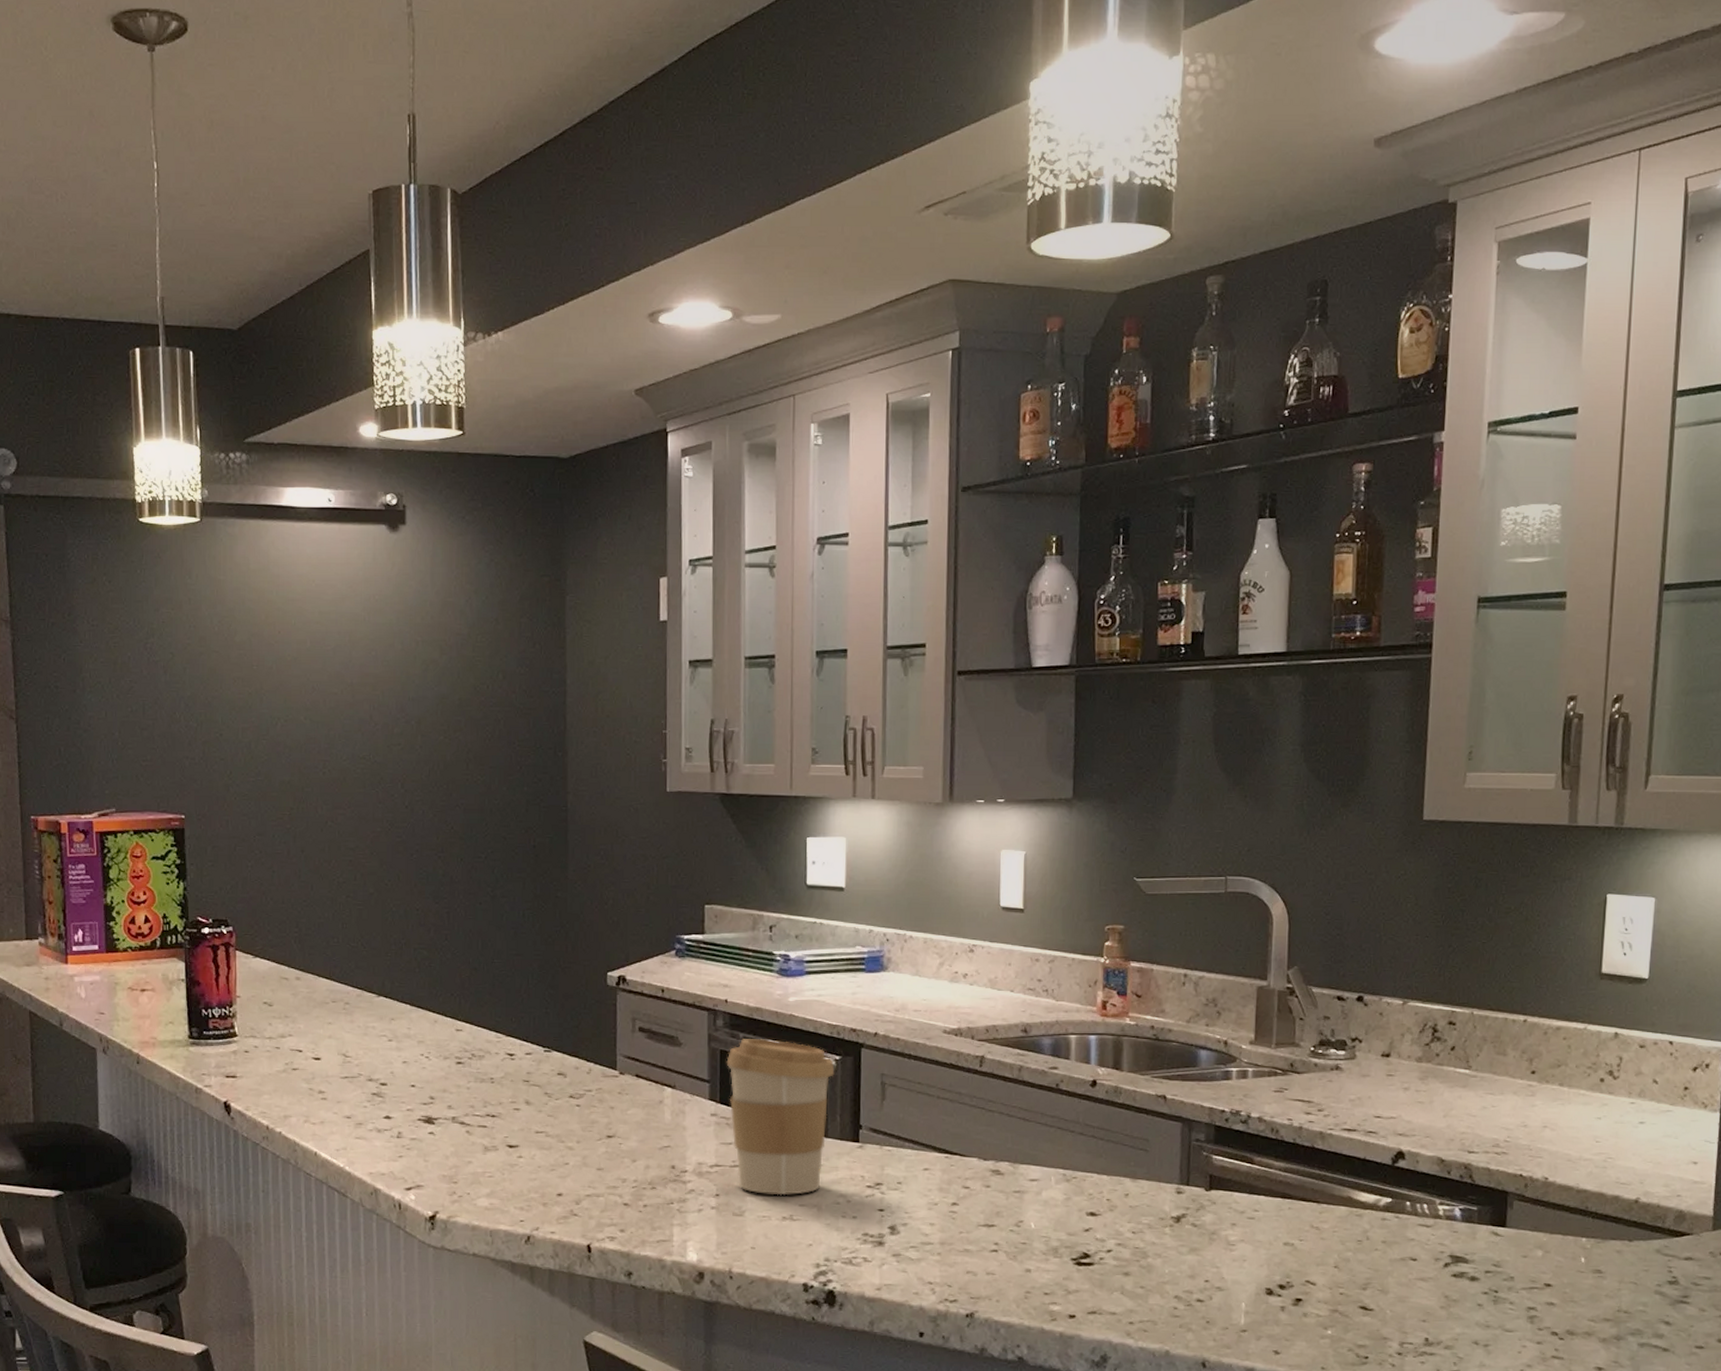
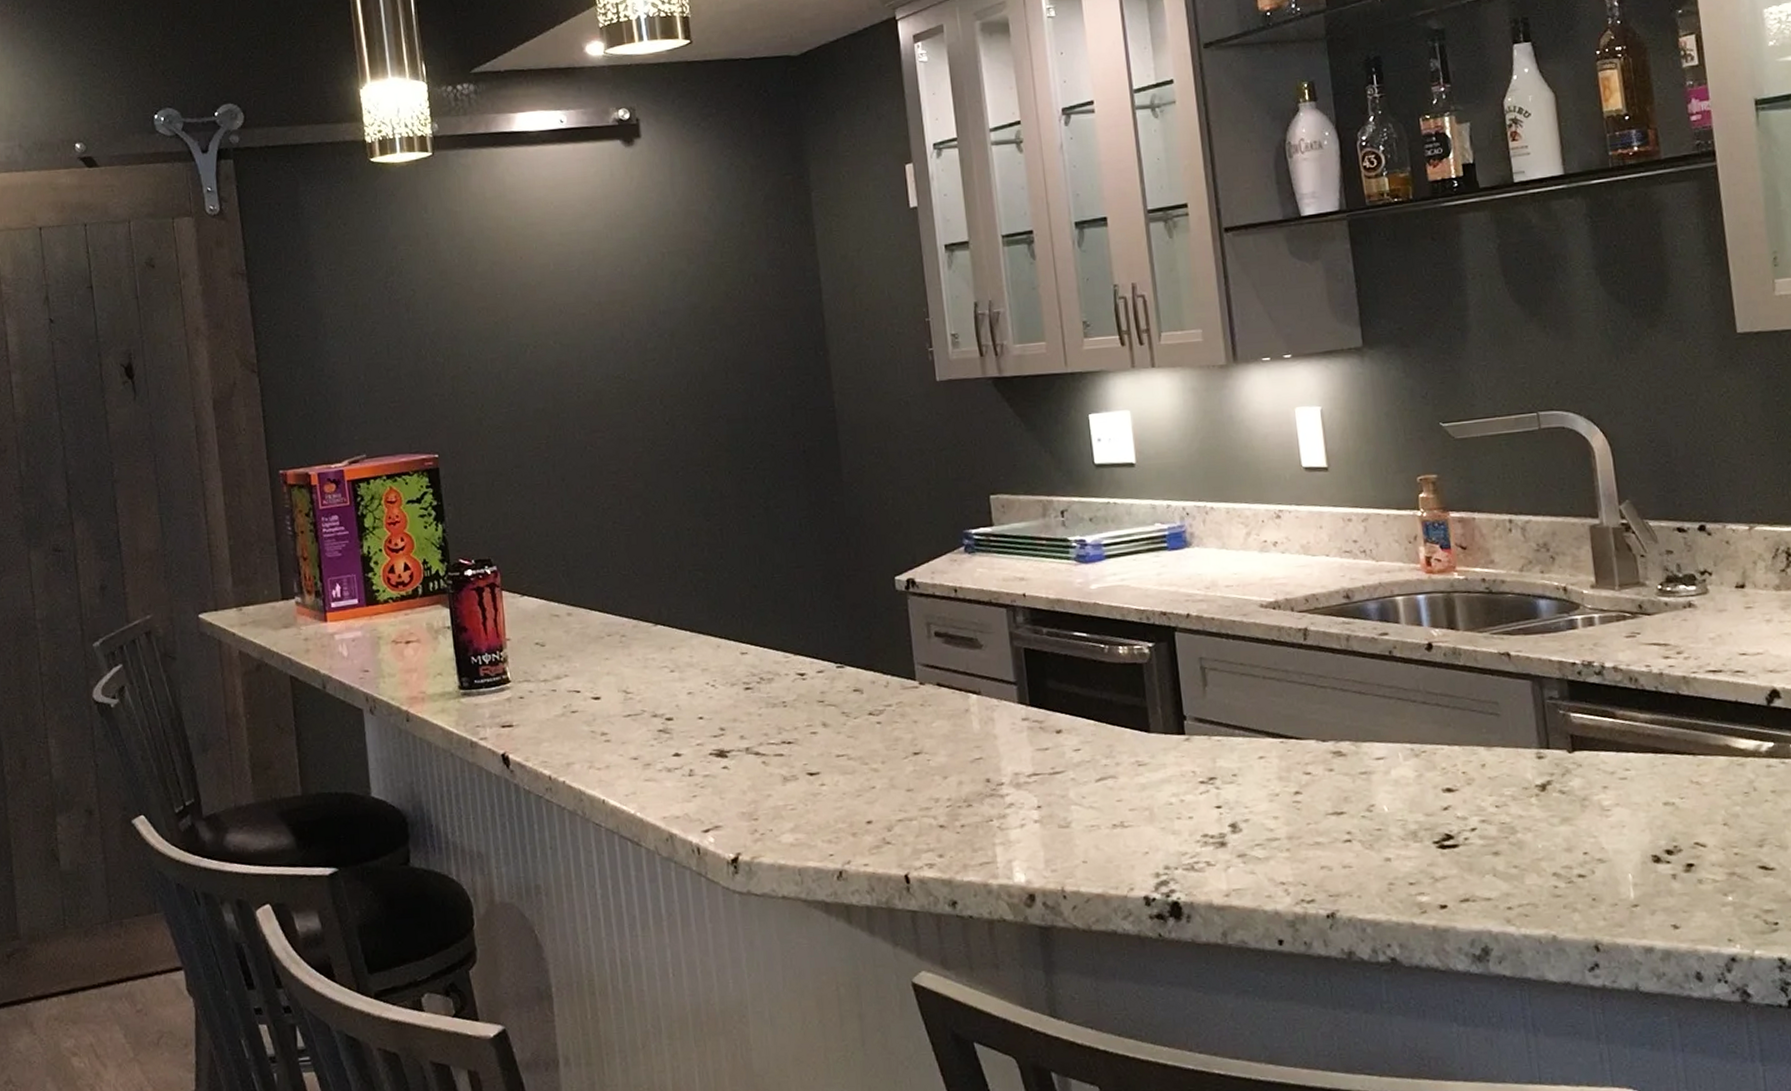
coffee cup: present [726,1039,835,1196] -> none [1032,632,1150,801]

